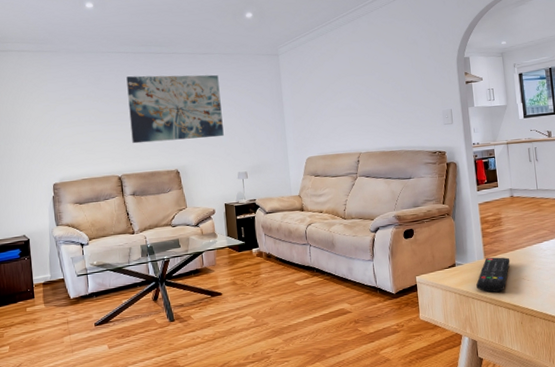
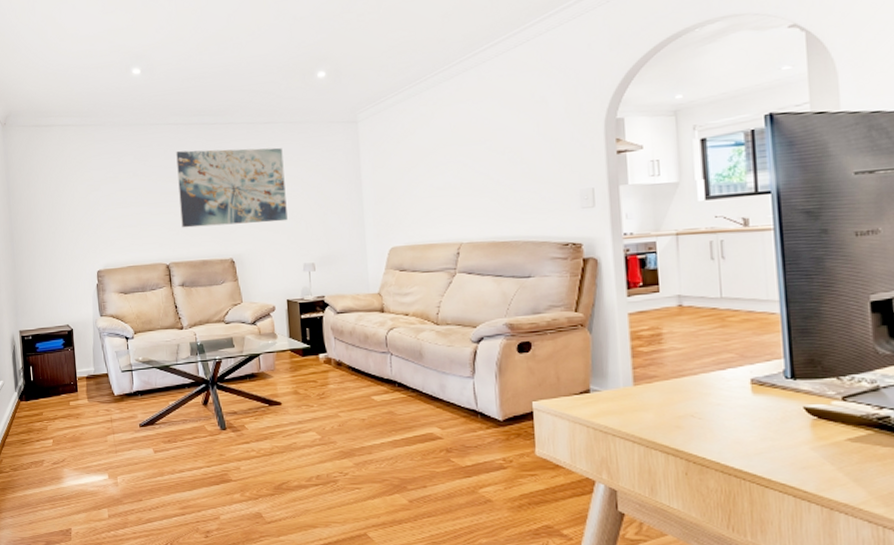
remote control: present [476,257,510,293] -> none [620,384,673,430]

